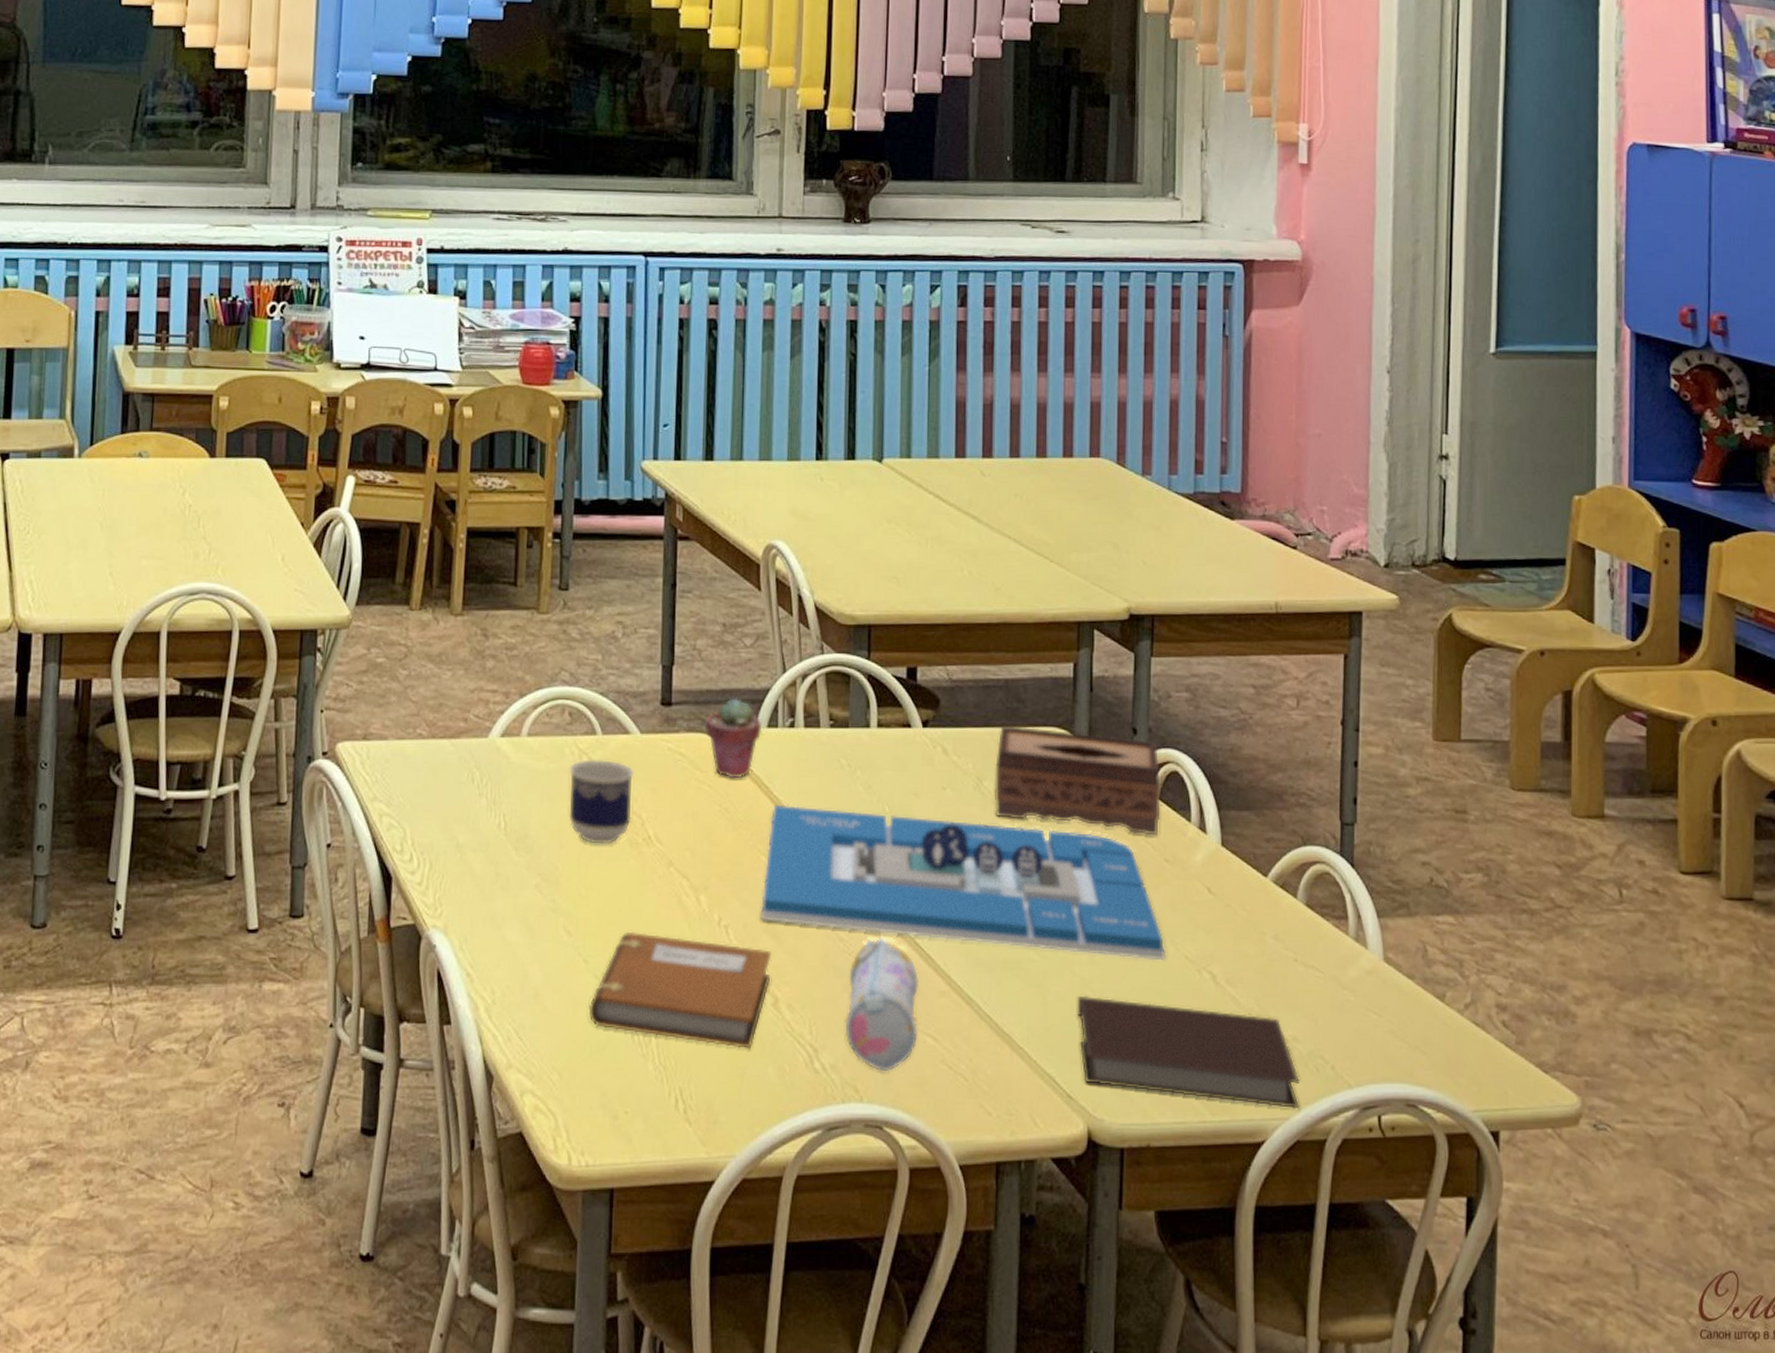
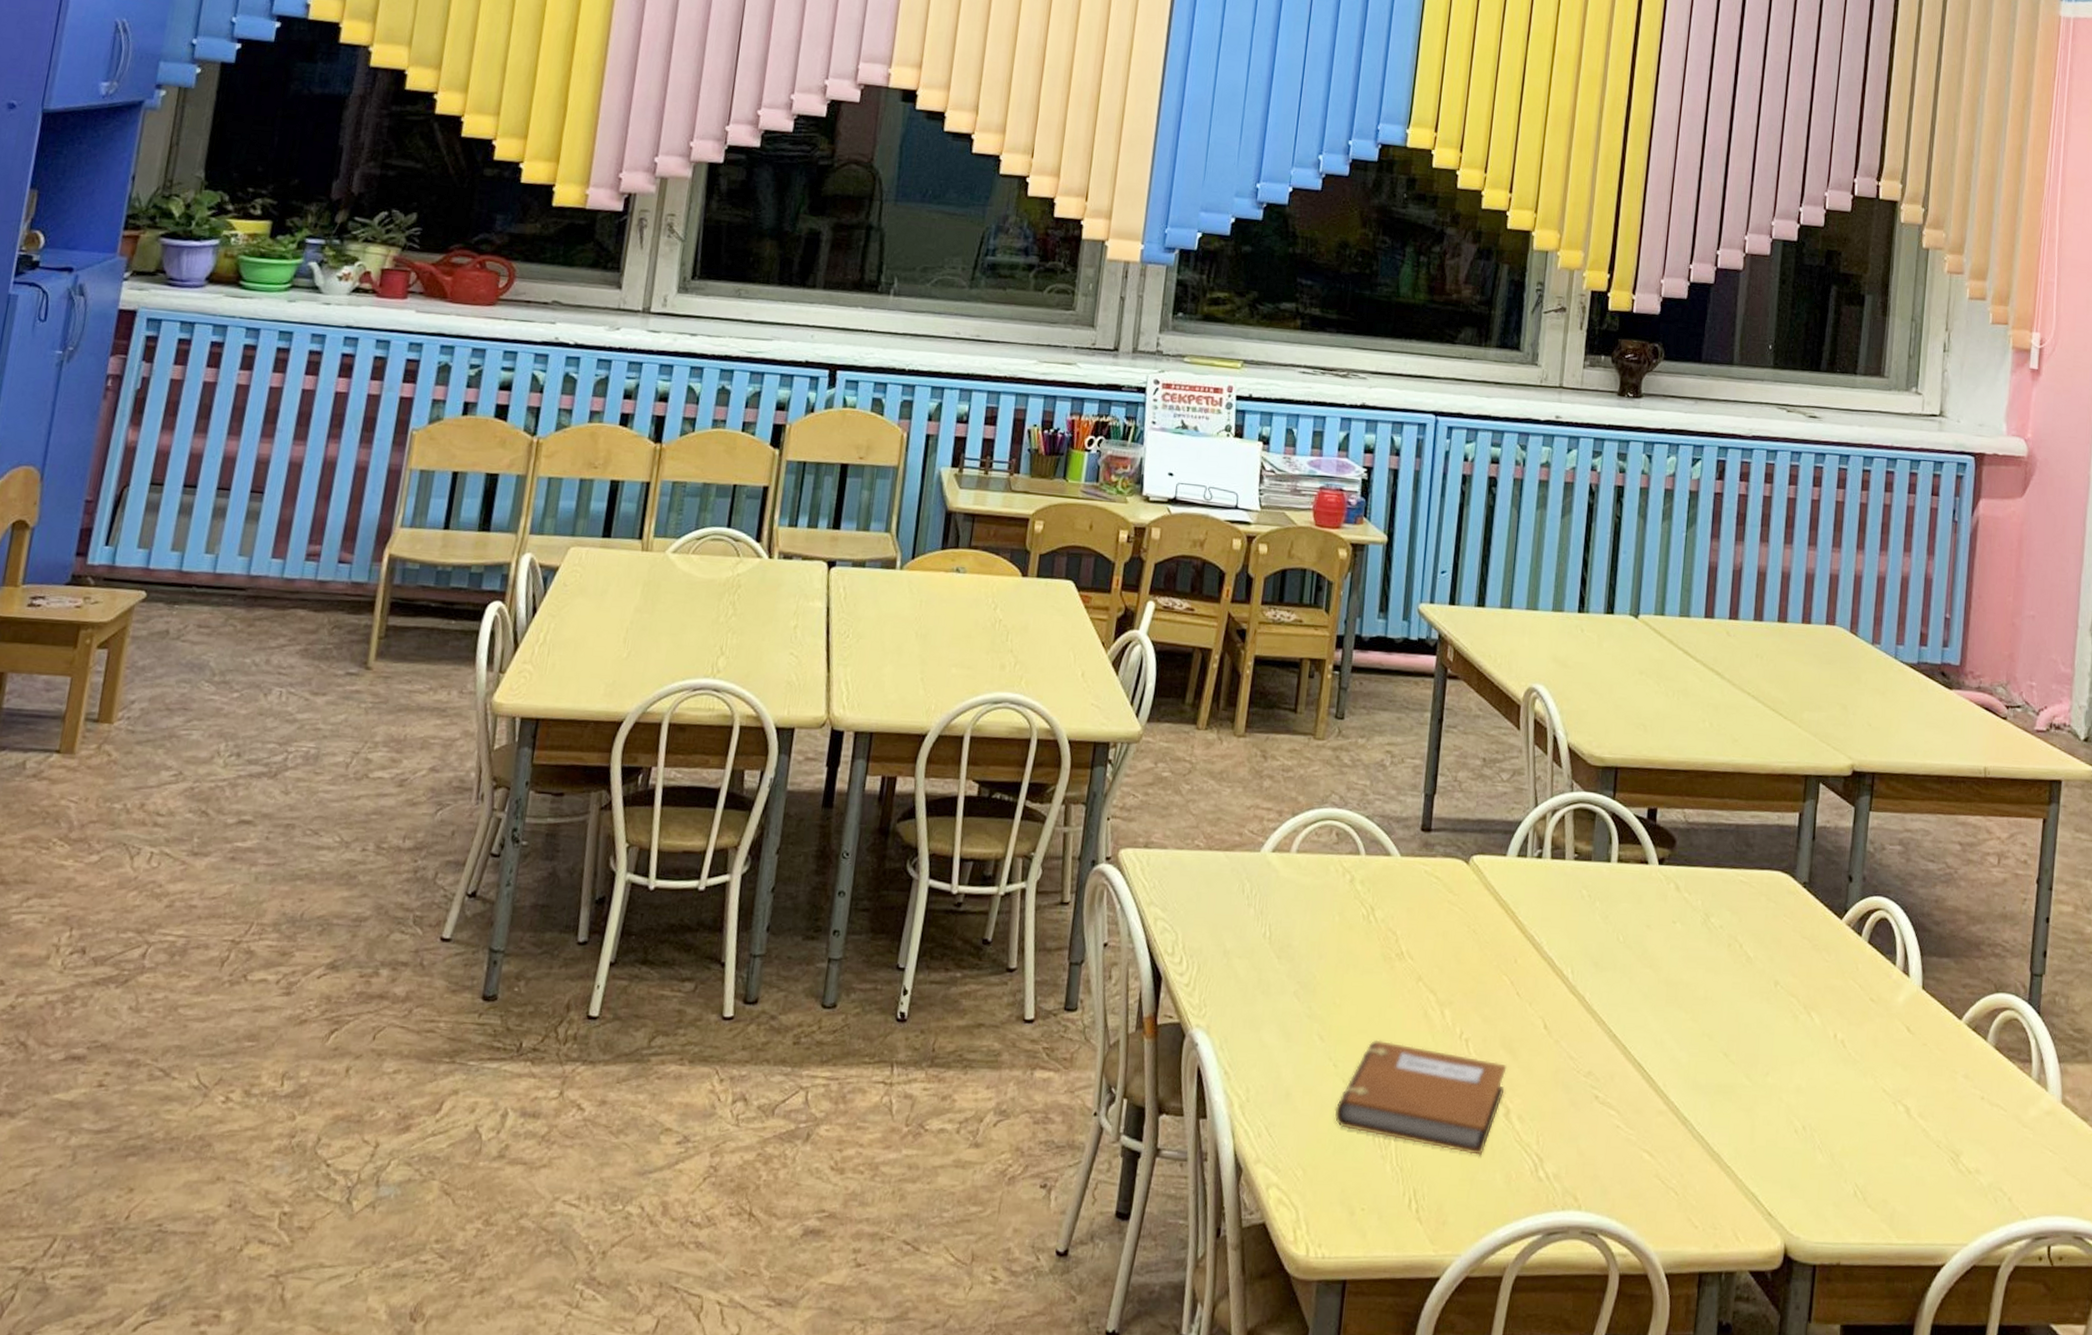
cup: present [569,759,634,844] -> none [1329,877,1393,958]
potted succulent: present [704,698,762,779] -> none [1459,828,1513,903]
architectural model: present [760,804,1166,961] -> none [1498,929,1866,1093]
pencil case: present [845,936,920,1072] -> none [1569,1056,1640,1184]
tissue box: present [995,724,1161,836] -> none [1720,866,1871,976]
notebook: present [1077,995,1299,1109] -> none [1781,1120,1979,1236]

